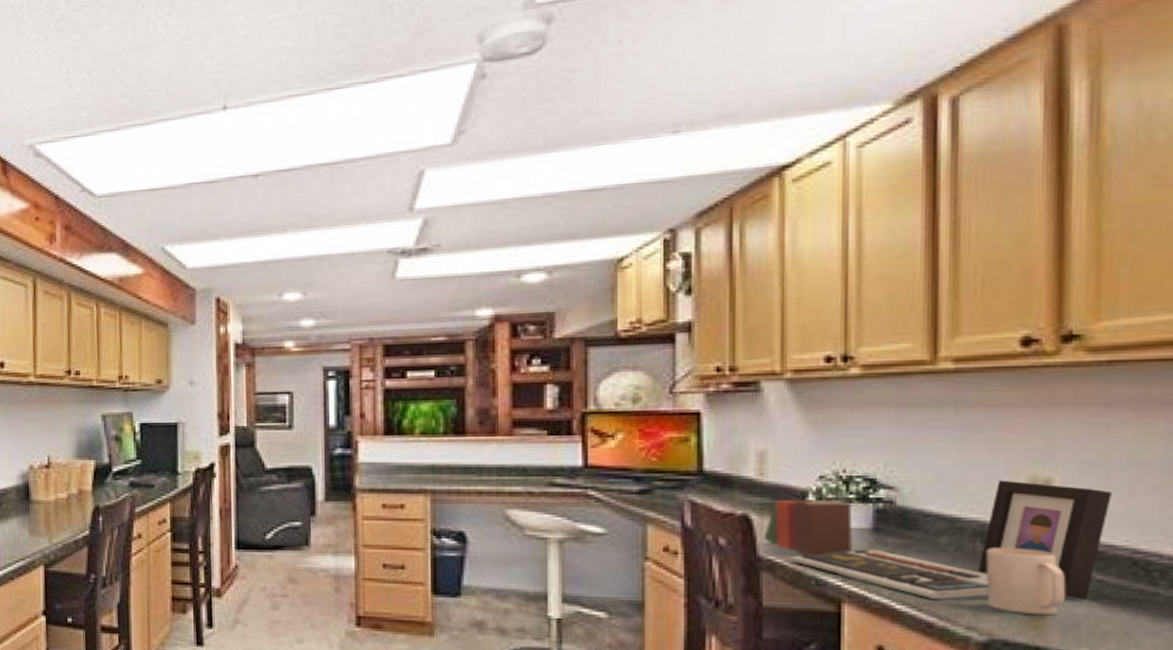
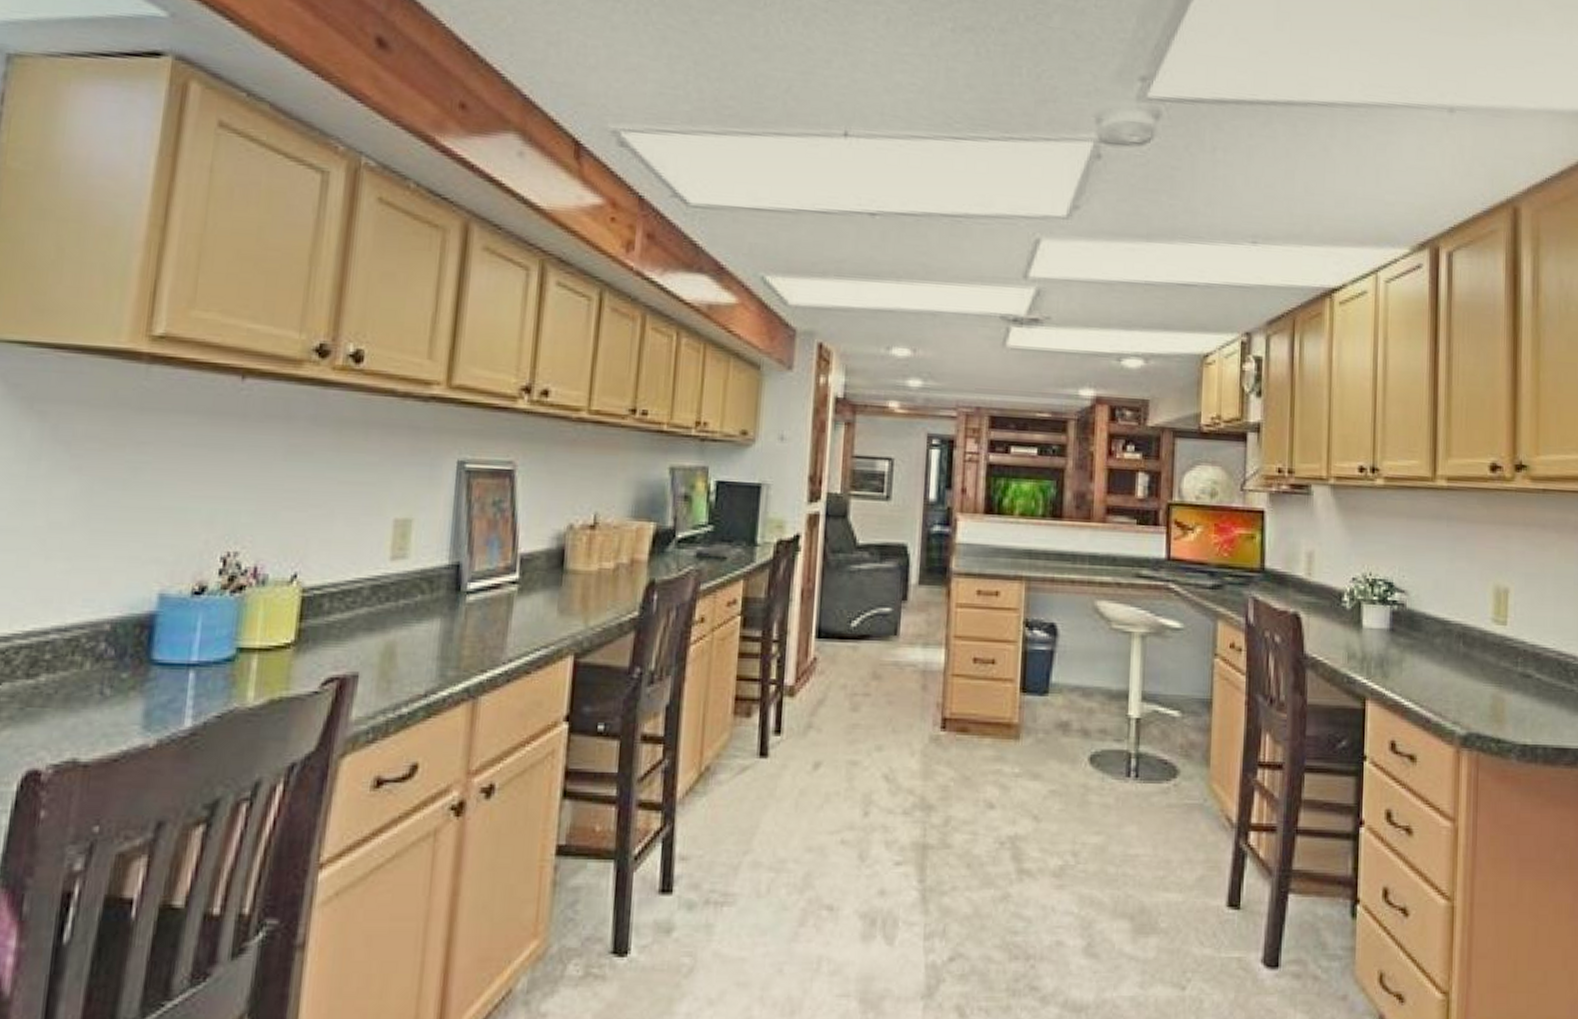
books: present [763,499,854,555] -> none [1309,599,1376,654]
computer keyboard: present [791,549,989,599] -> none [1329,648,1468,696]
picture frame: present [978,480,1111,600] -> none [1461,587,1545,696]
mug: present [985,548,1065,616] -> none [1466,649,1517,711]

